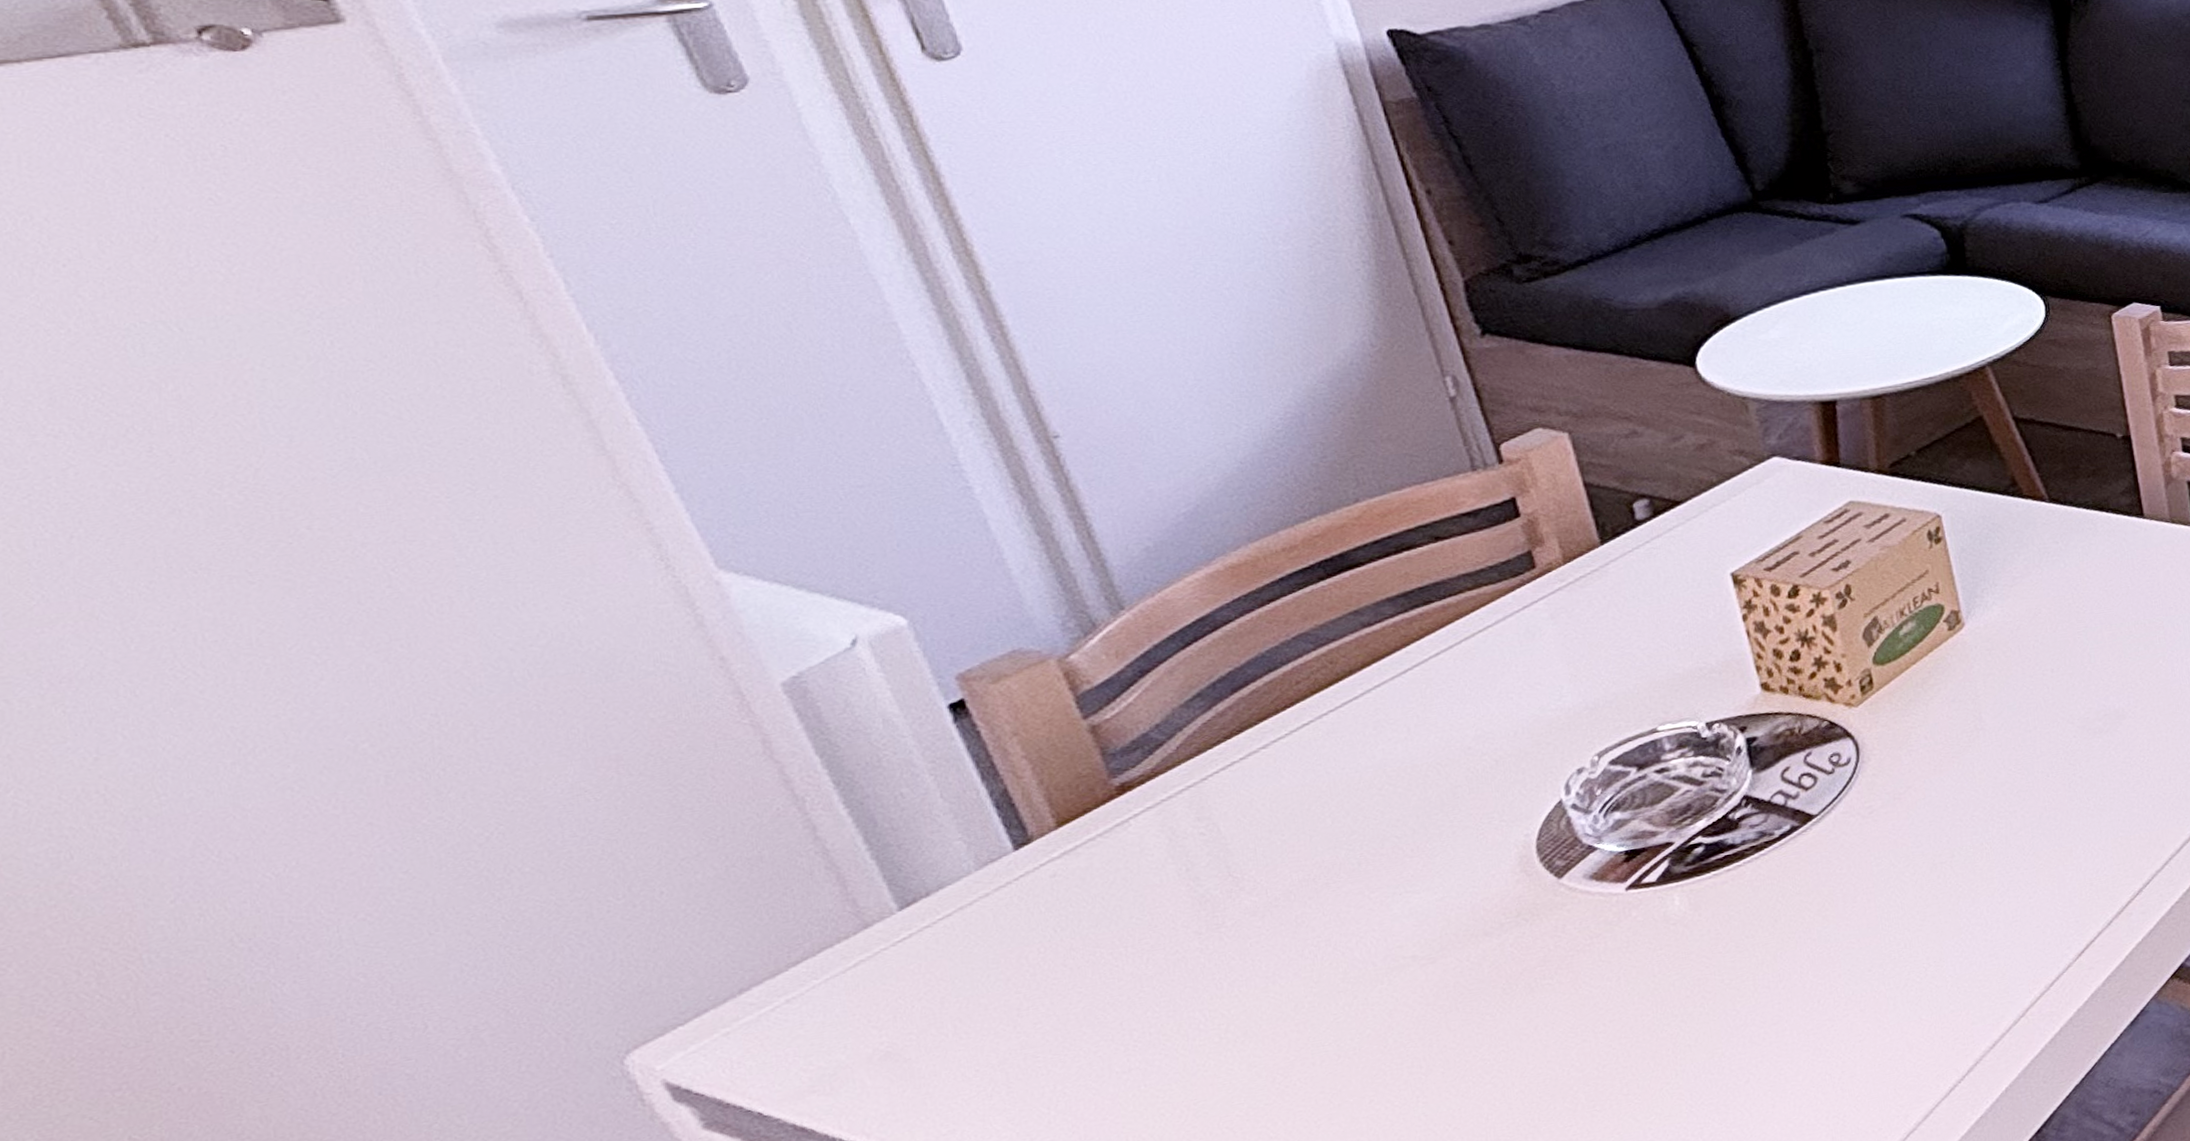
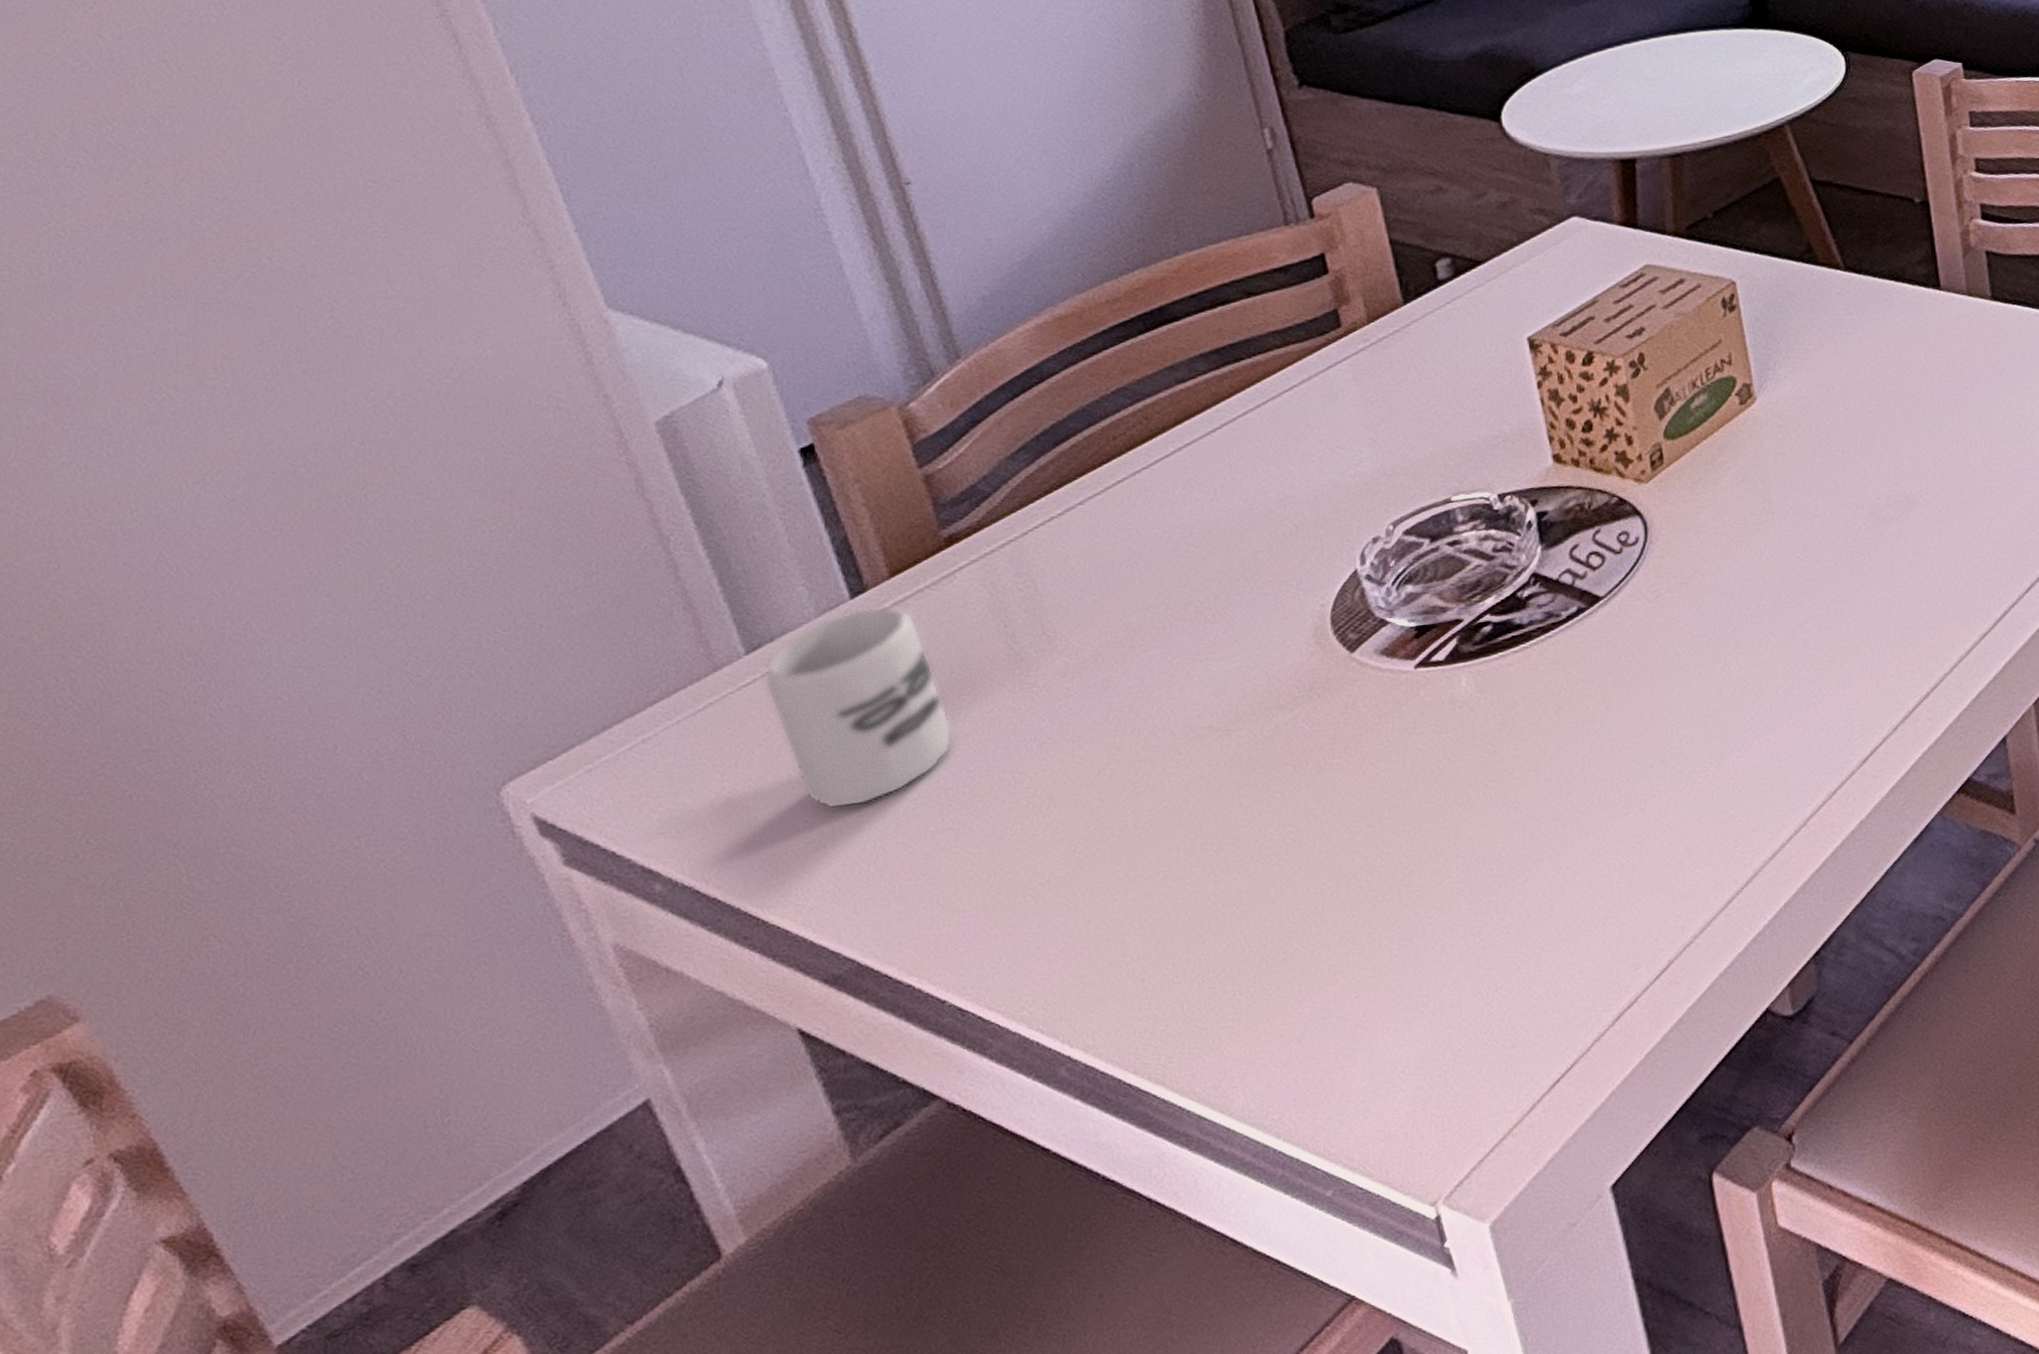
cup: none [920,855,1135,1057] -> present [764,605,953,810]

